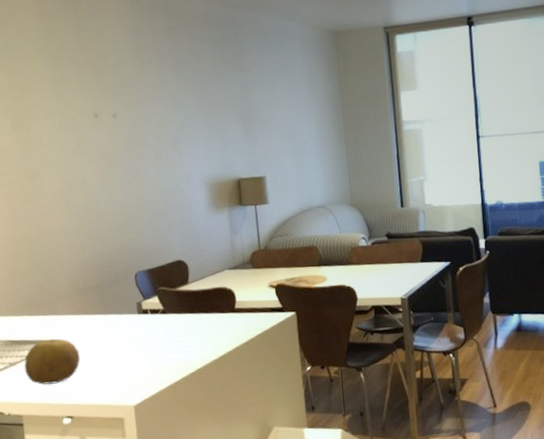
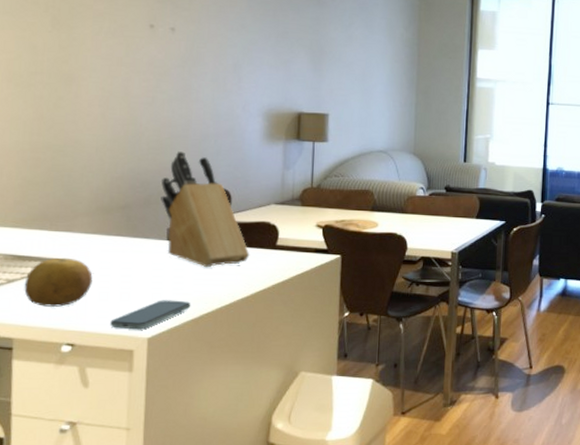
smartphone: none [100,368,167,399] -> present [110,300,191,330]
knife block: none [125,229,213,336] -> present [161,151,250,268]

